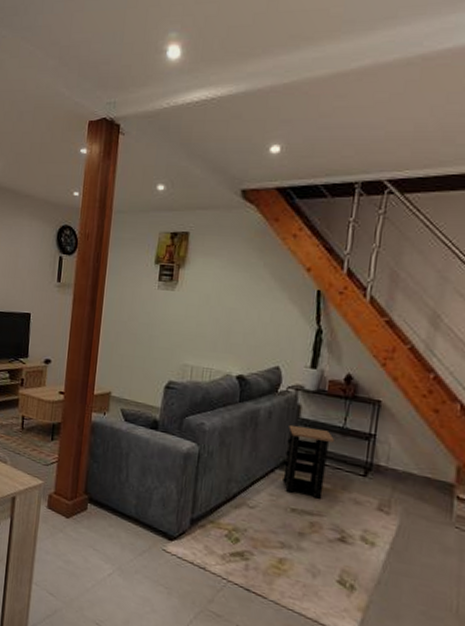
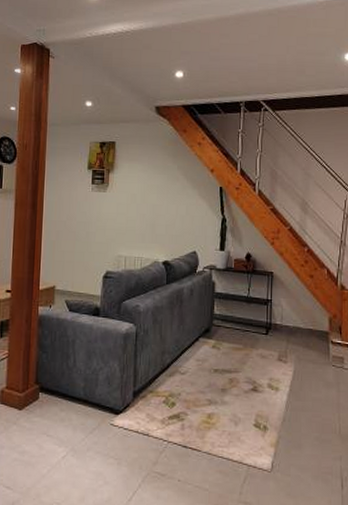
side table: present [282,424,334,499] -> none [206,298,242,358]

